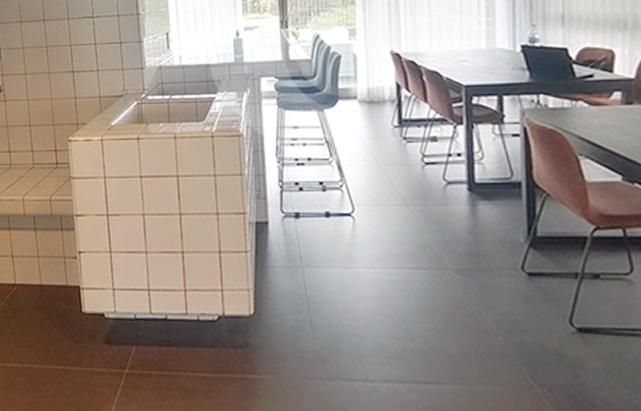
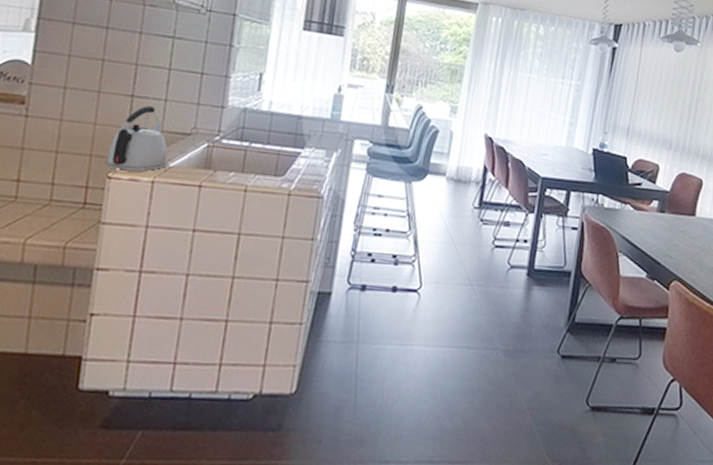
kettle: none [65,78,110,135] -> present [104,106,168,174]

